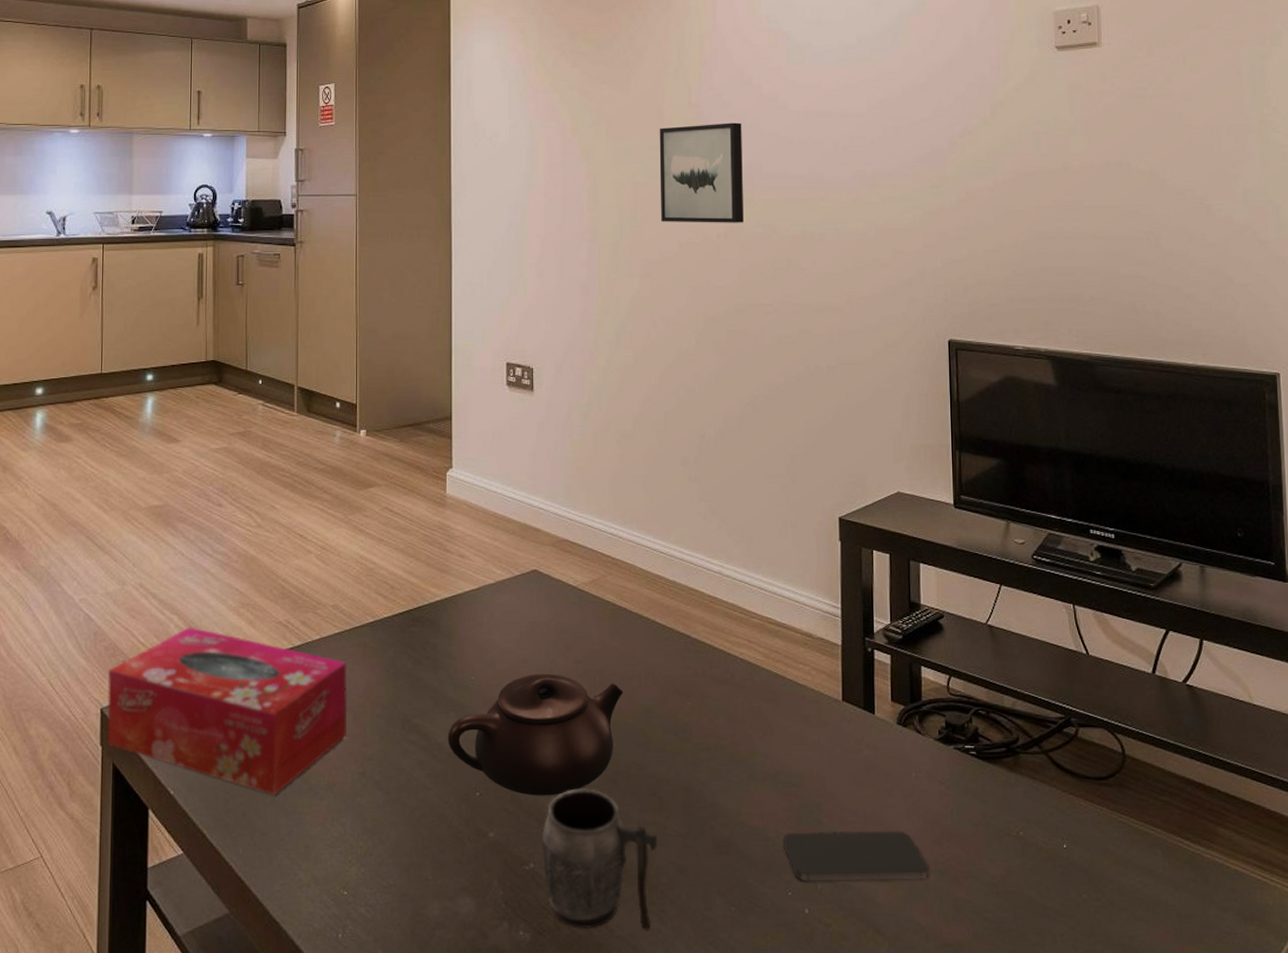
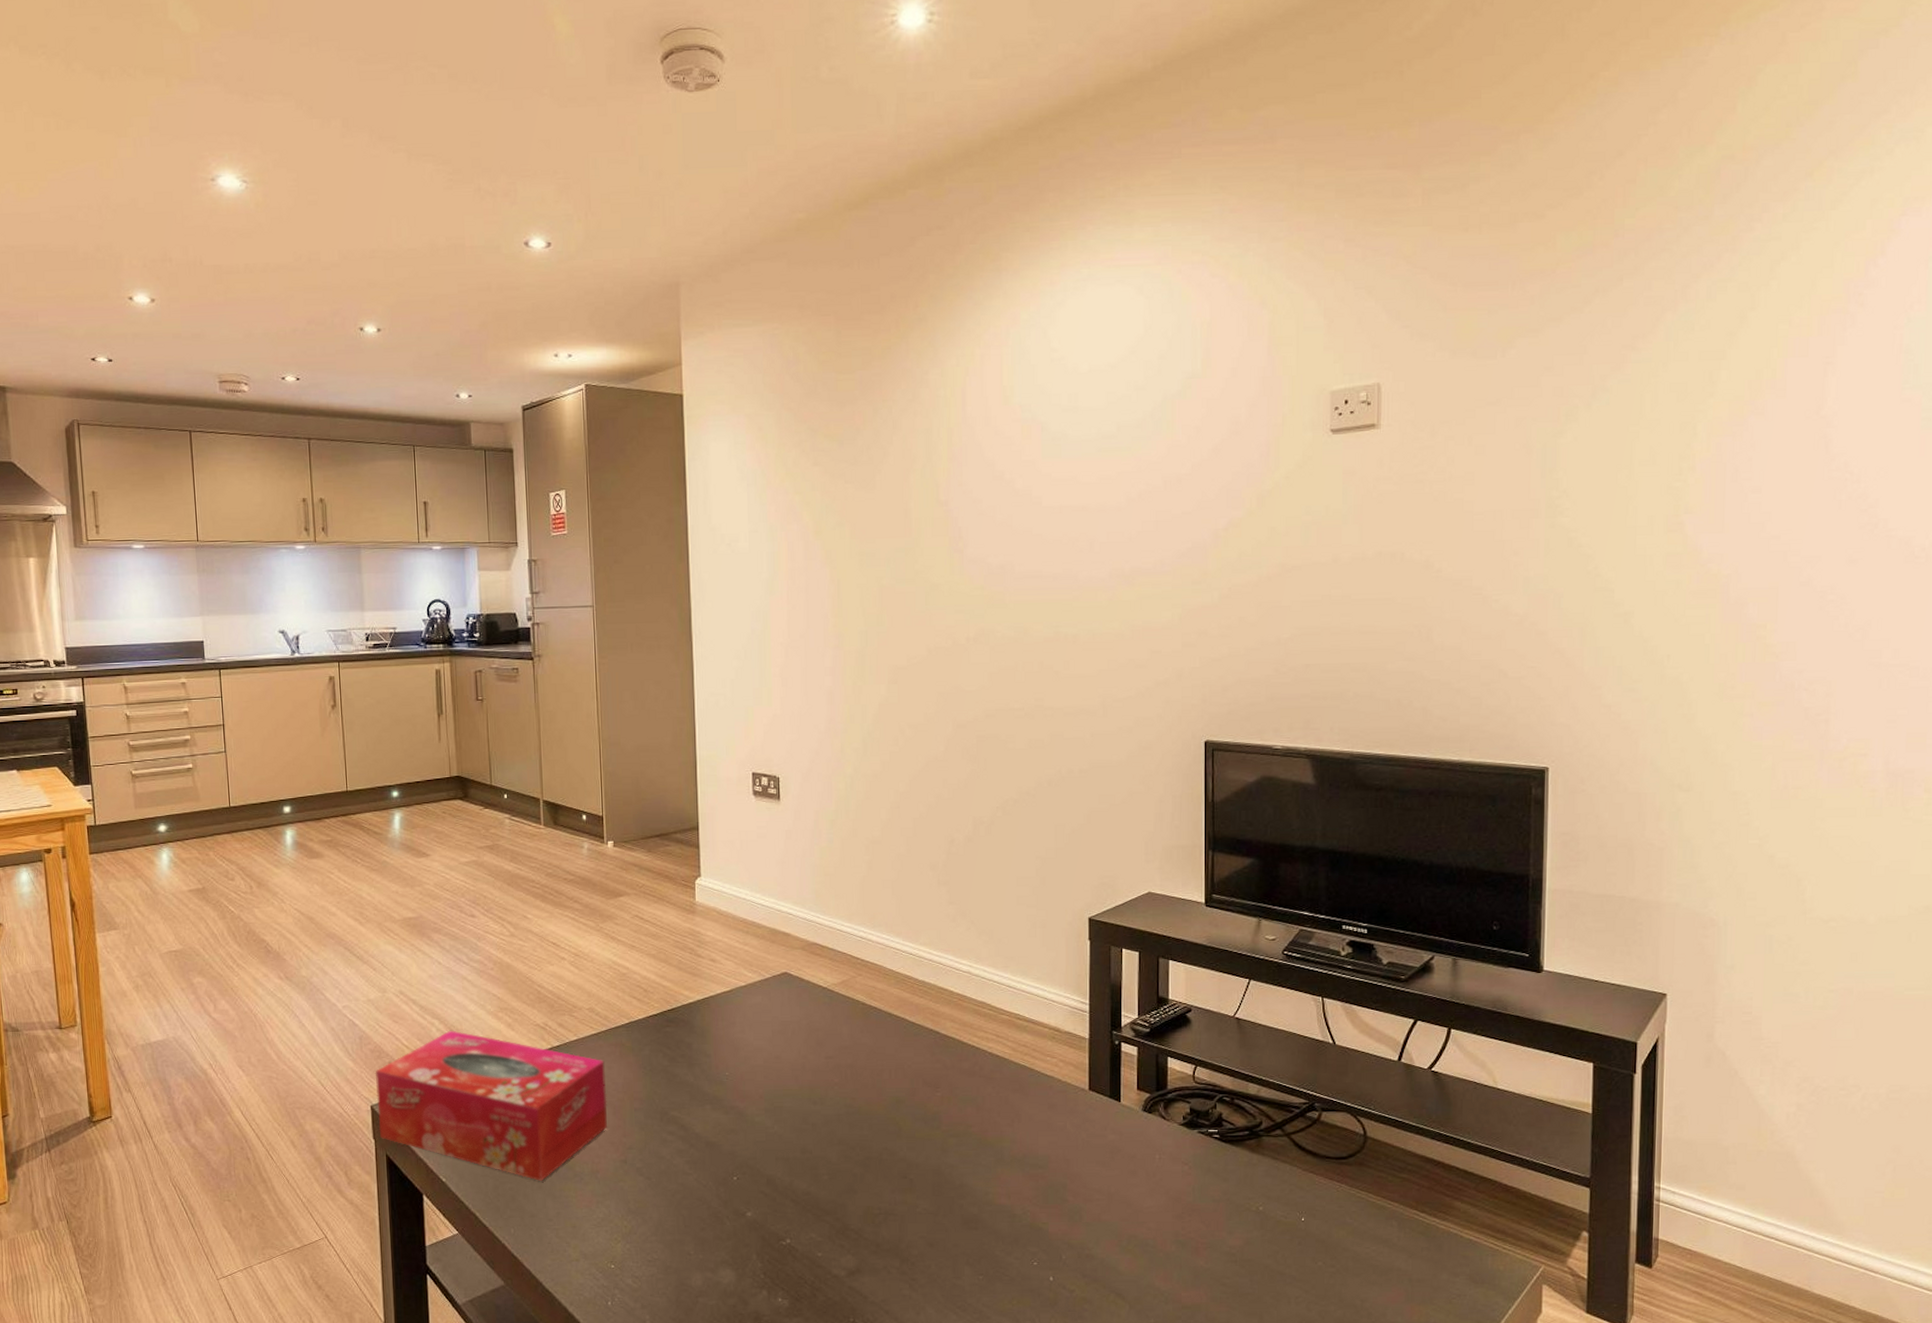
teapot: present [448,673,624,796] -> none [704,1068,874,1180]
mug: present [541,789,658,930] -> none [796,1172,909,1296]
wall art: present [659,122,744,223] -> none [906,520,994,627]
smartphone: present [782,831,930,881] -> none [1029,1207,1171,1253]

